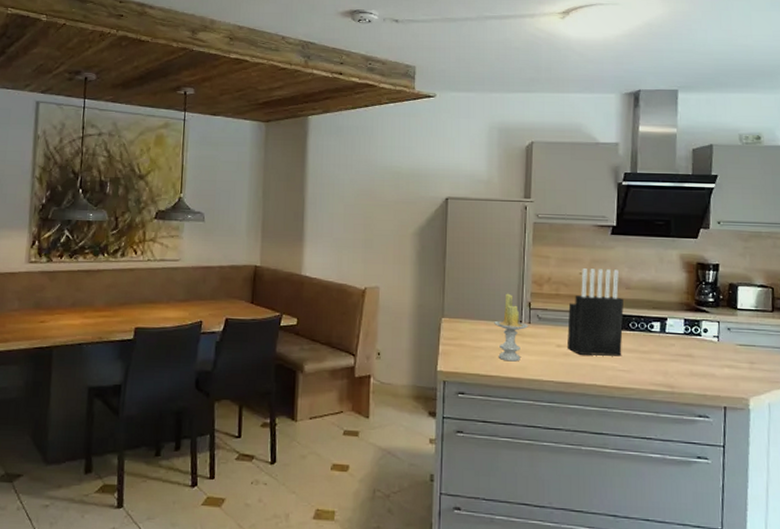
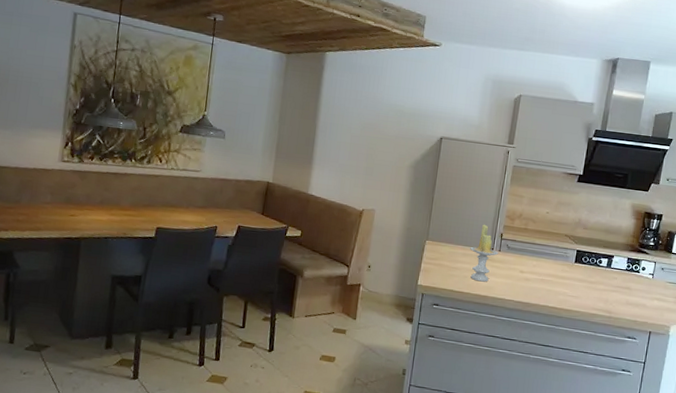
knife block: present [567,268,624,356] -> none [529,208,580,284]

